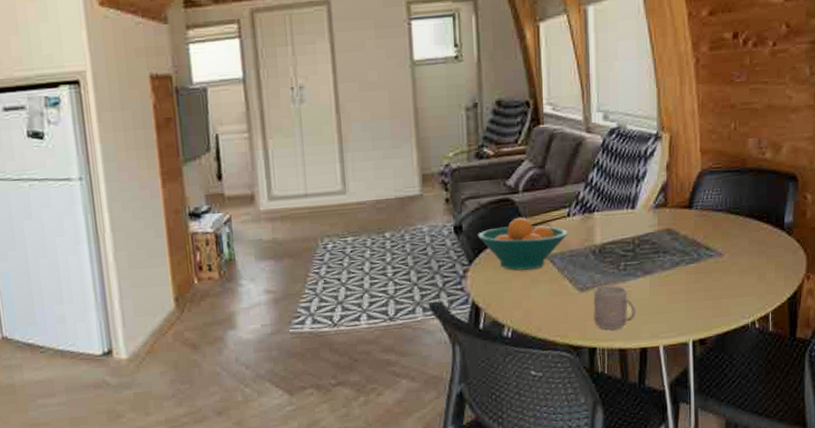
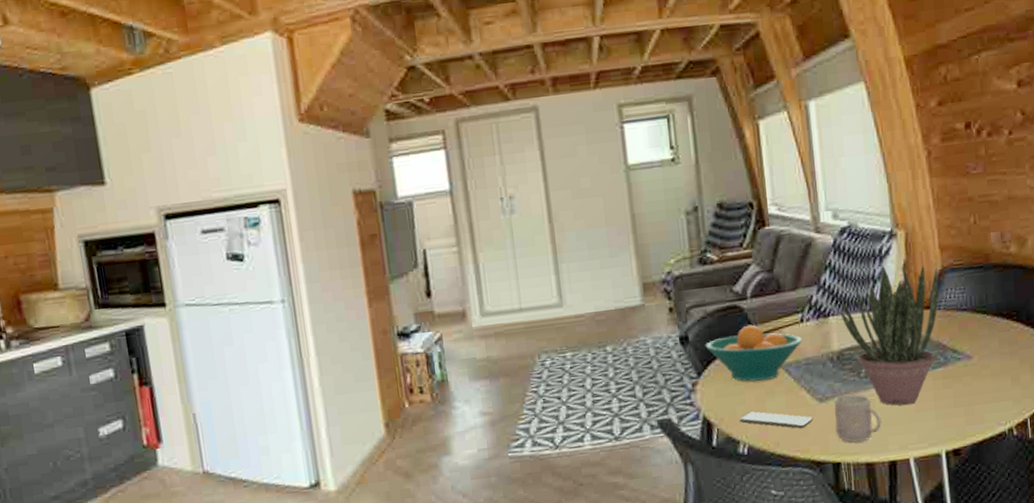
smartphone: none [506,298,574,315] -> present [740,411,813,428]
potted plant: none [605,165,697,297] -> present [840,263,939,406]

